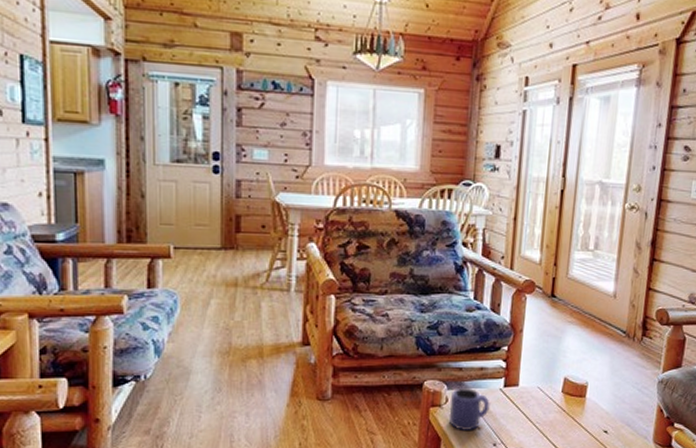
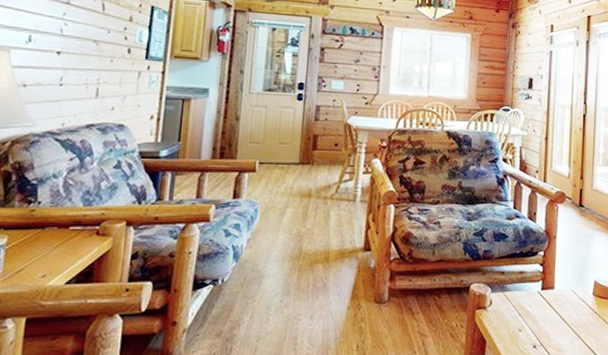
mug: present [448,387,490,432] -> none [492,290,530,334]

